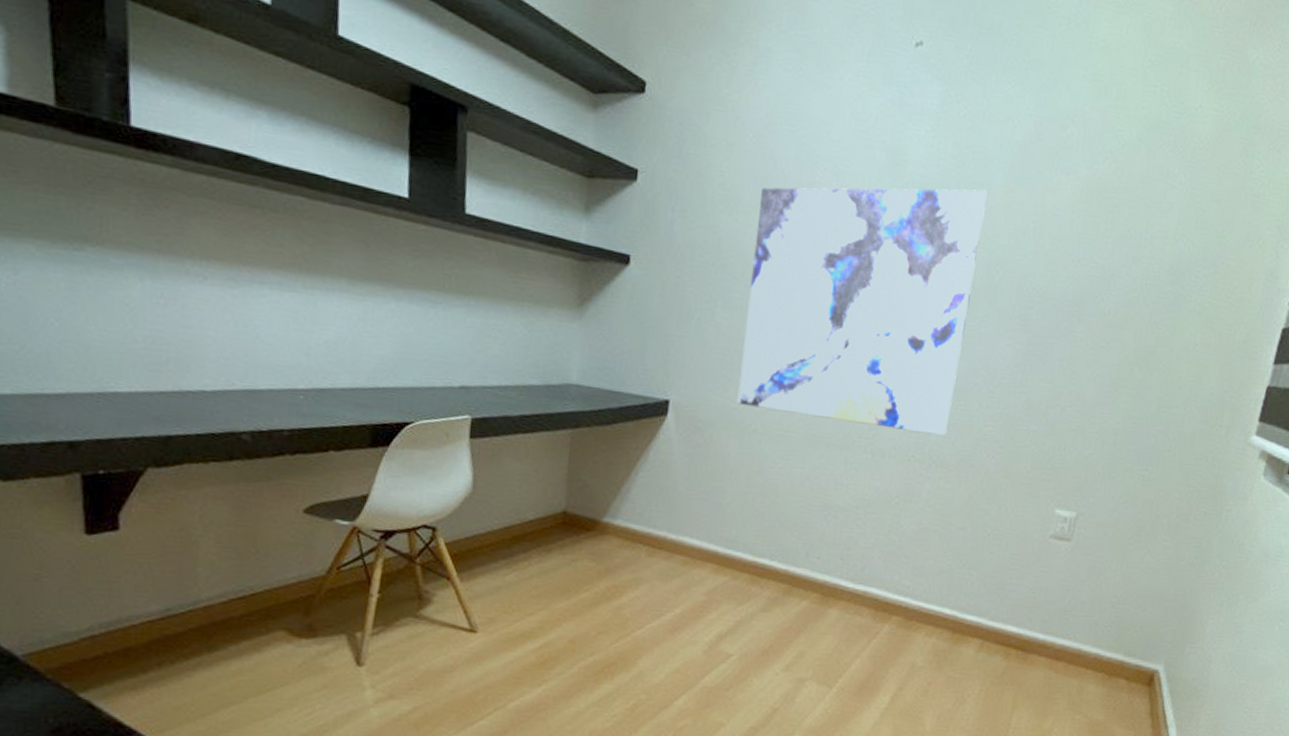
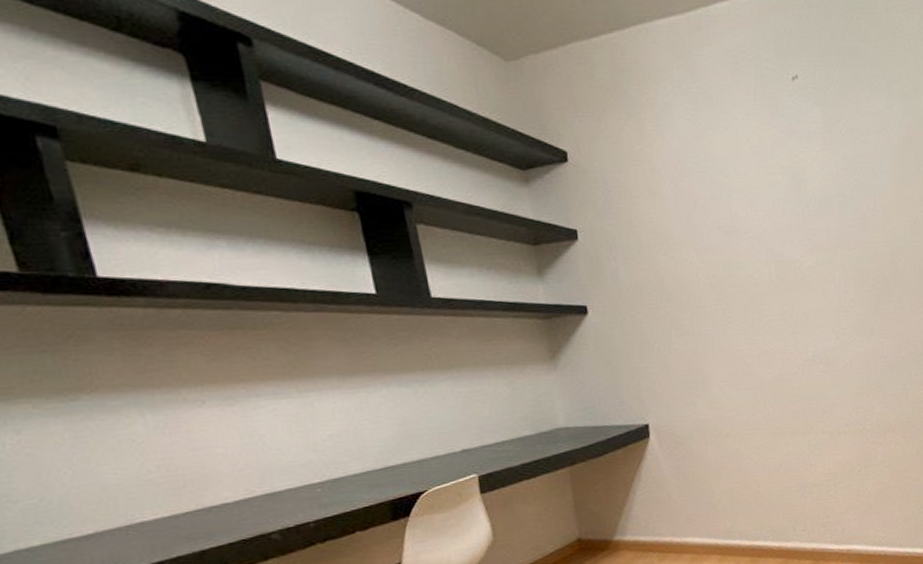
wall art: present [737,187,987,436] -> none [687,192,888,416]

